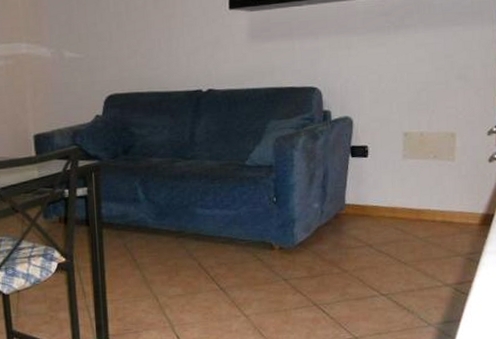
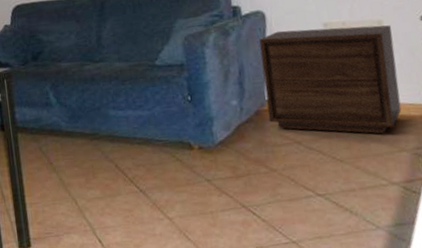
nightstand: none [344,137,463,240] -> present [259,25,402,134]

